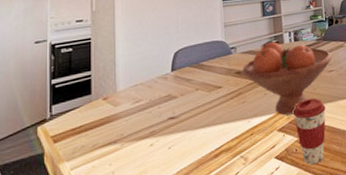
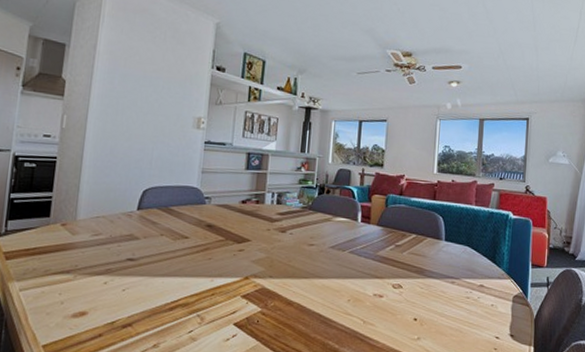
fruit bowl: present [243,42,333,116] -> none [214,199,316,283]
coffee cup: present [294,98,326,165] -> none [262,270,298,341]

